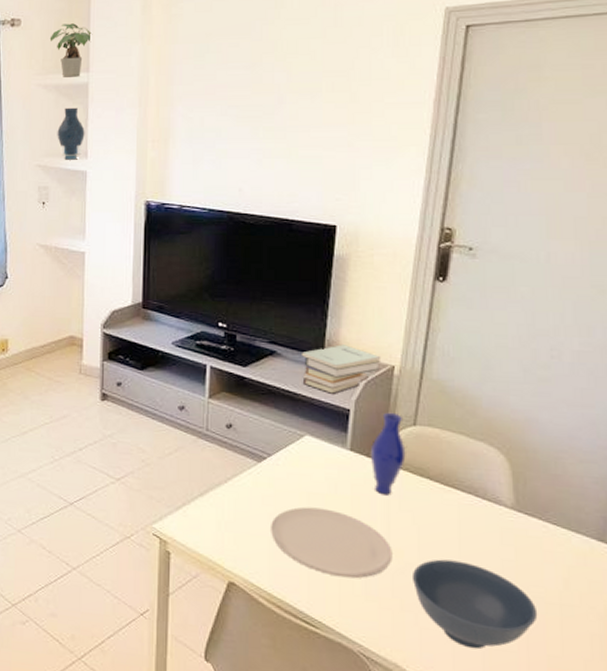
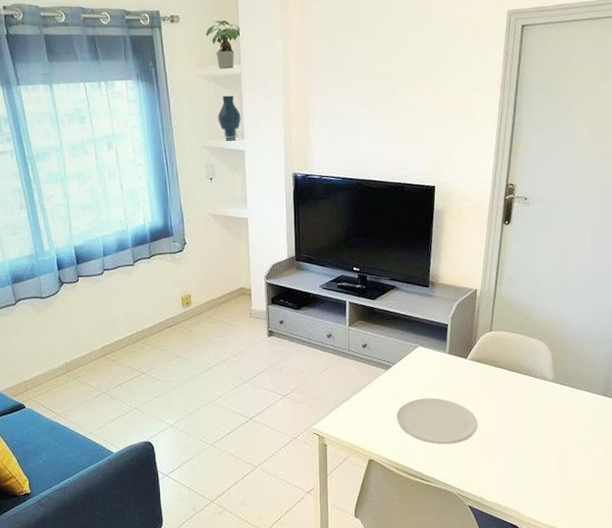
books: present [300,344,380,394] -> none [413,277,467,314]
vase: present [370,412,406,495] -> none [462,323,486,383]
bowl: present [413,559,538,649] -> none [491,422,568,479]

